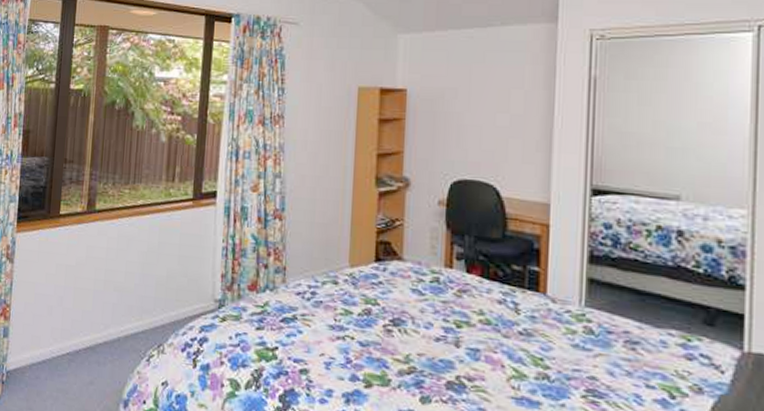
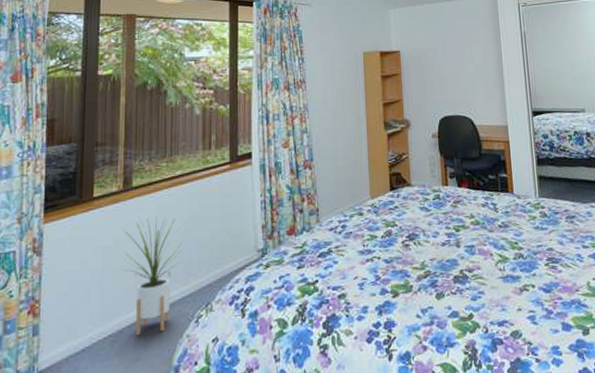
house plant: none [83,244,139,361] -> present [122,216,183,336]

